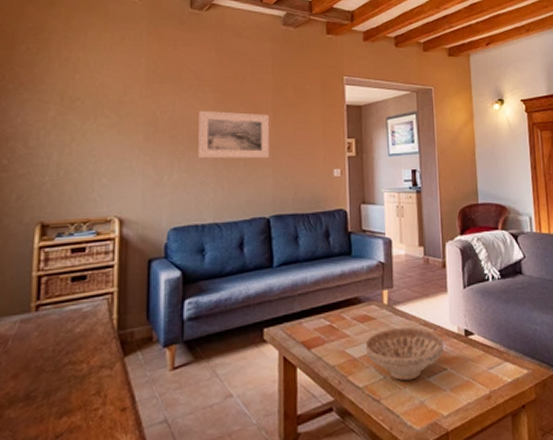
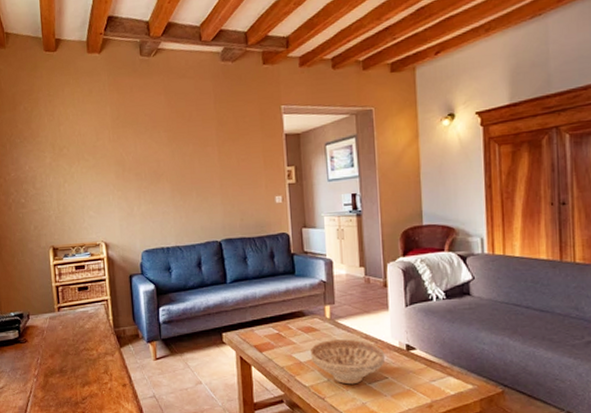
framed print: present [198,110,270,159] -> none [156,148,218,192]

